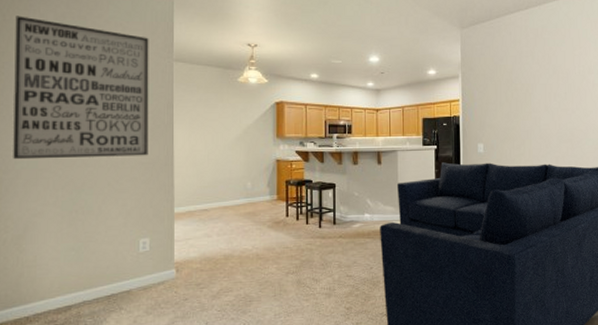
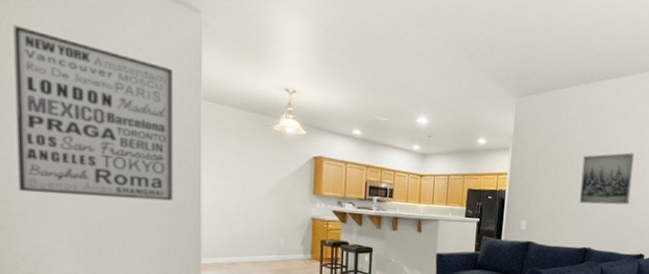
wall art: none [532,68,584,122] -> present [579,152,635,205]

